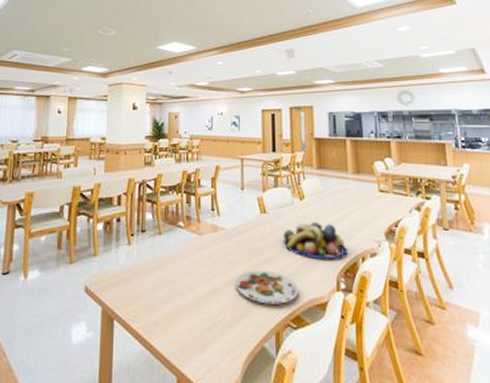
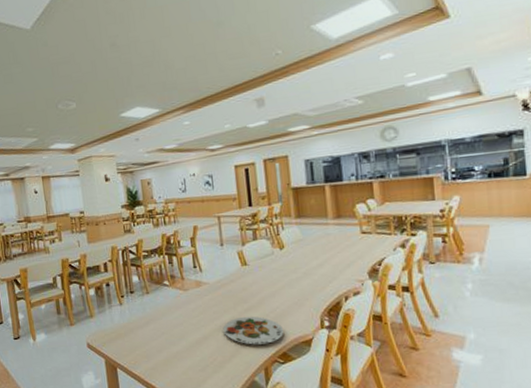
fruit bowl: present [283,221,348,260] -> none [266,268,330,303]

